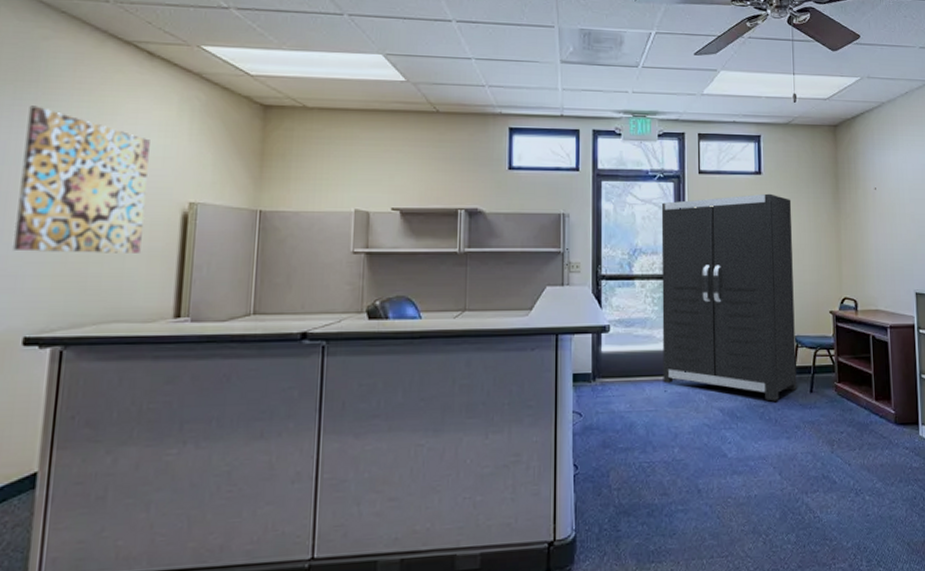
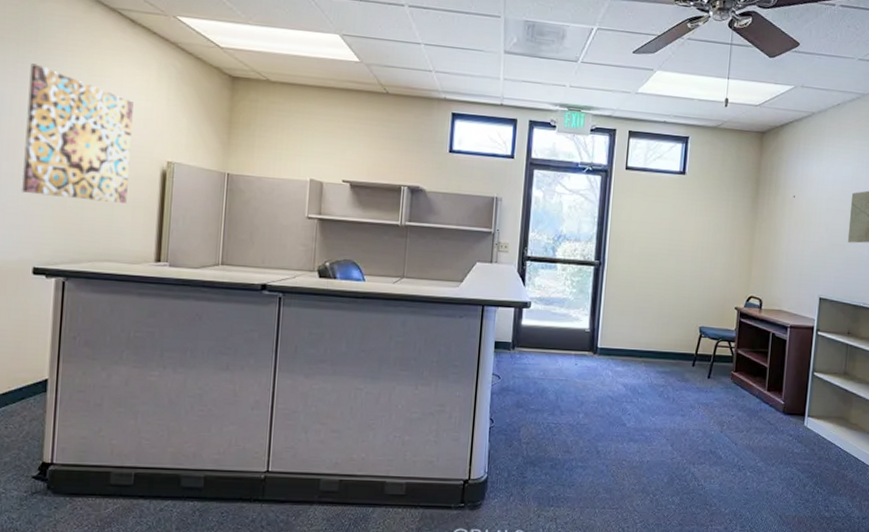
storage cabinet: present [661,193,797,402] -> none [574,193,711,383]

